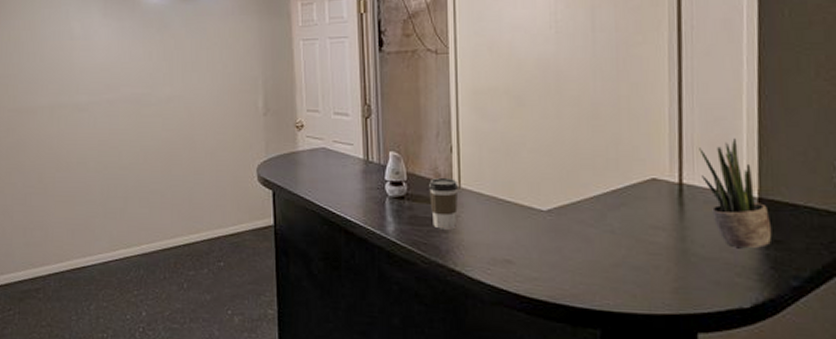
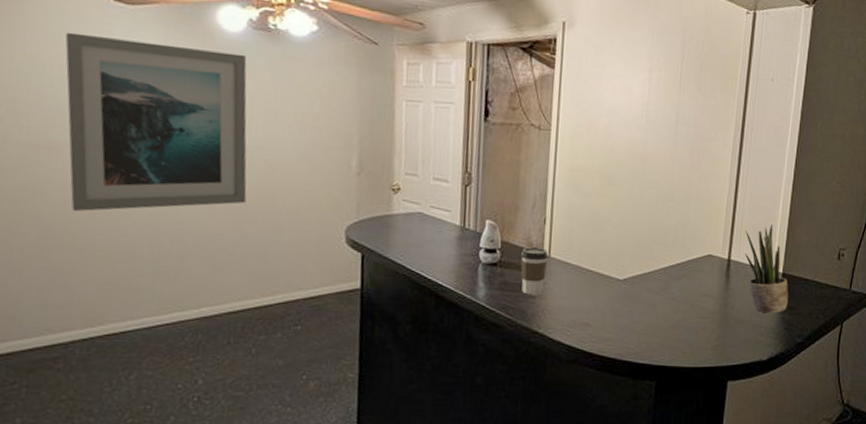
wall art: none [36,15,172,164] -> present [65,32,247,212]

